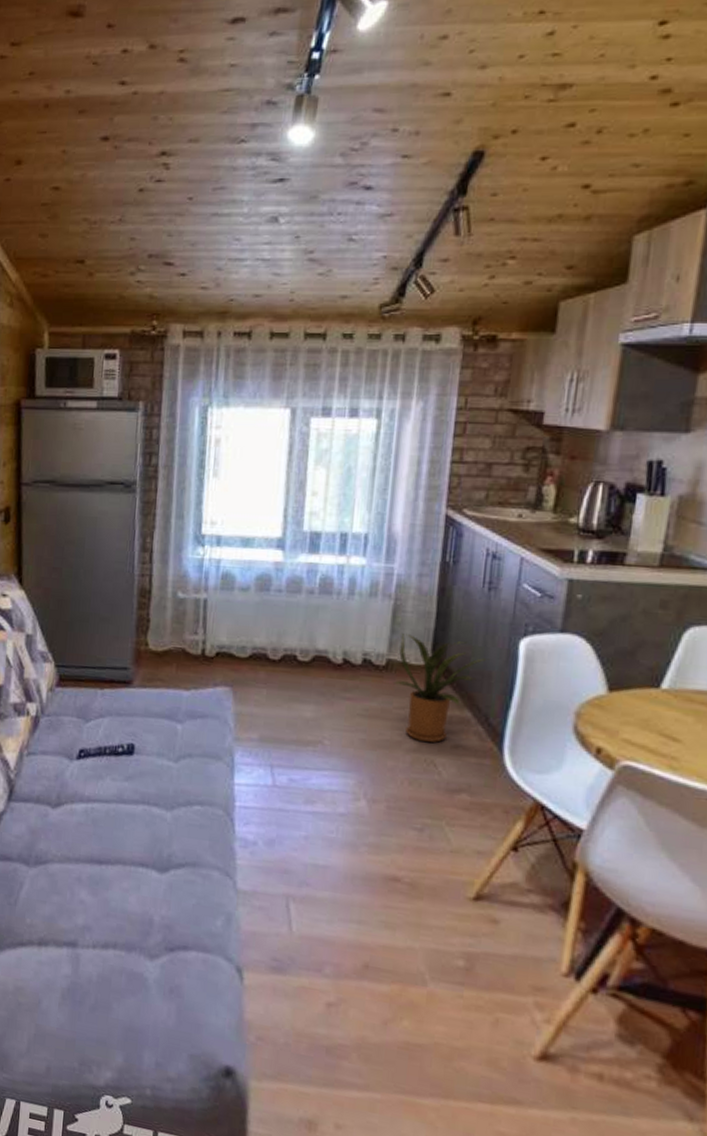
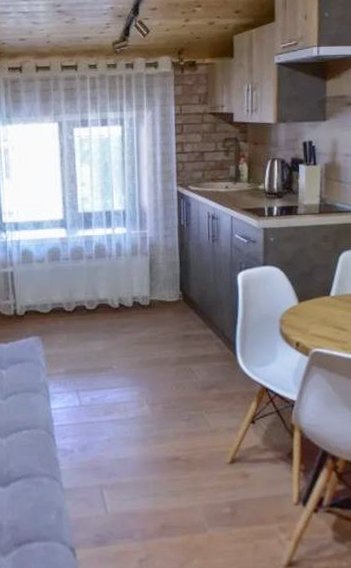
house plant: present [392,634,490,743] -> none [156,280,220,356]

